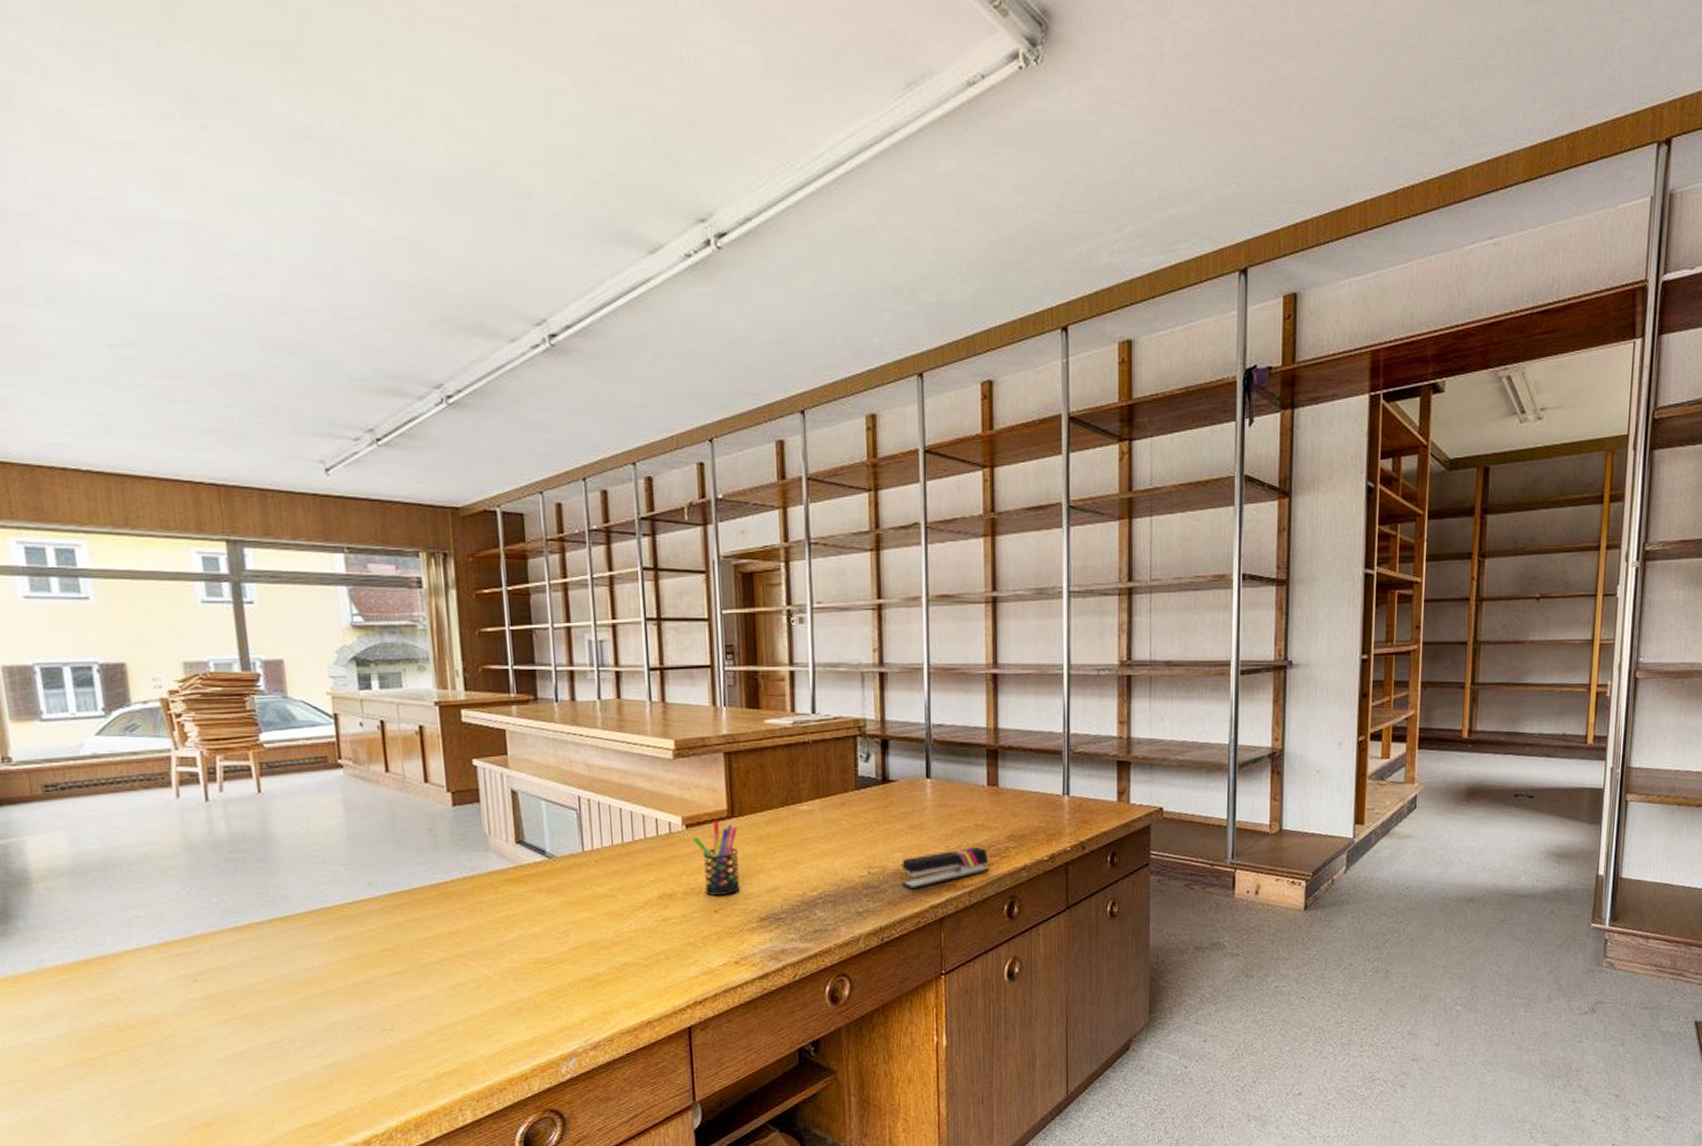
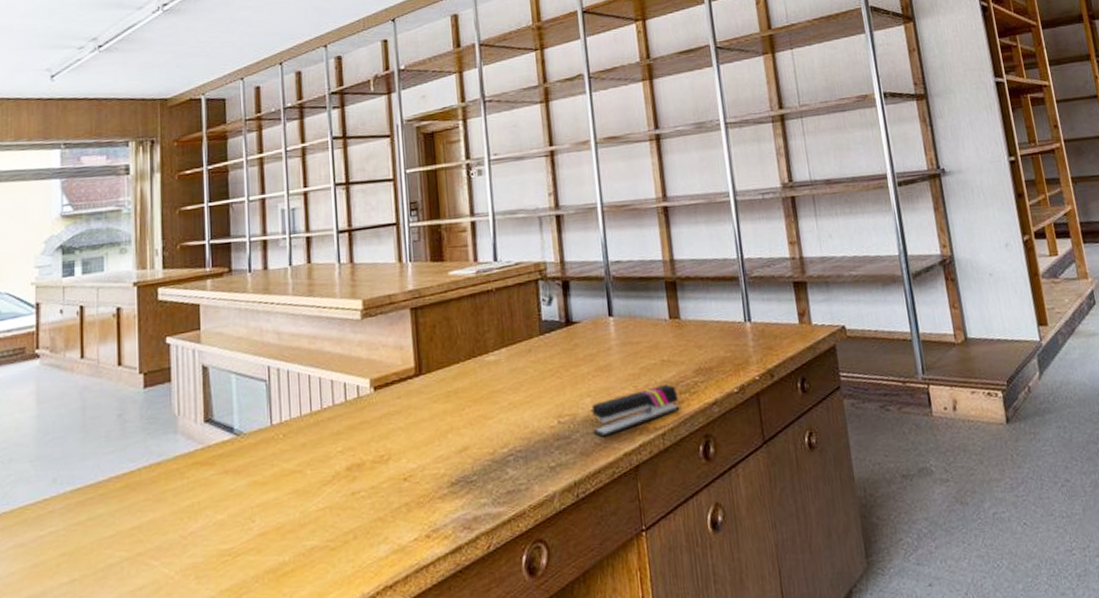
pen holder: present [693,820,741,896] -> none [381,379,430,462]

